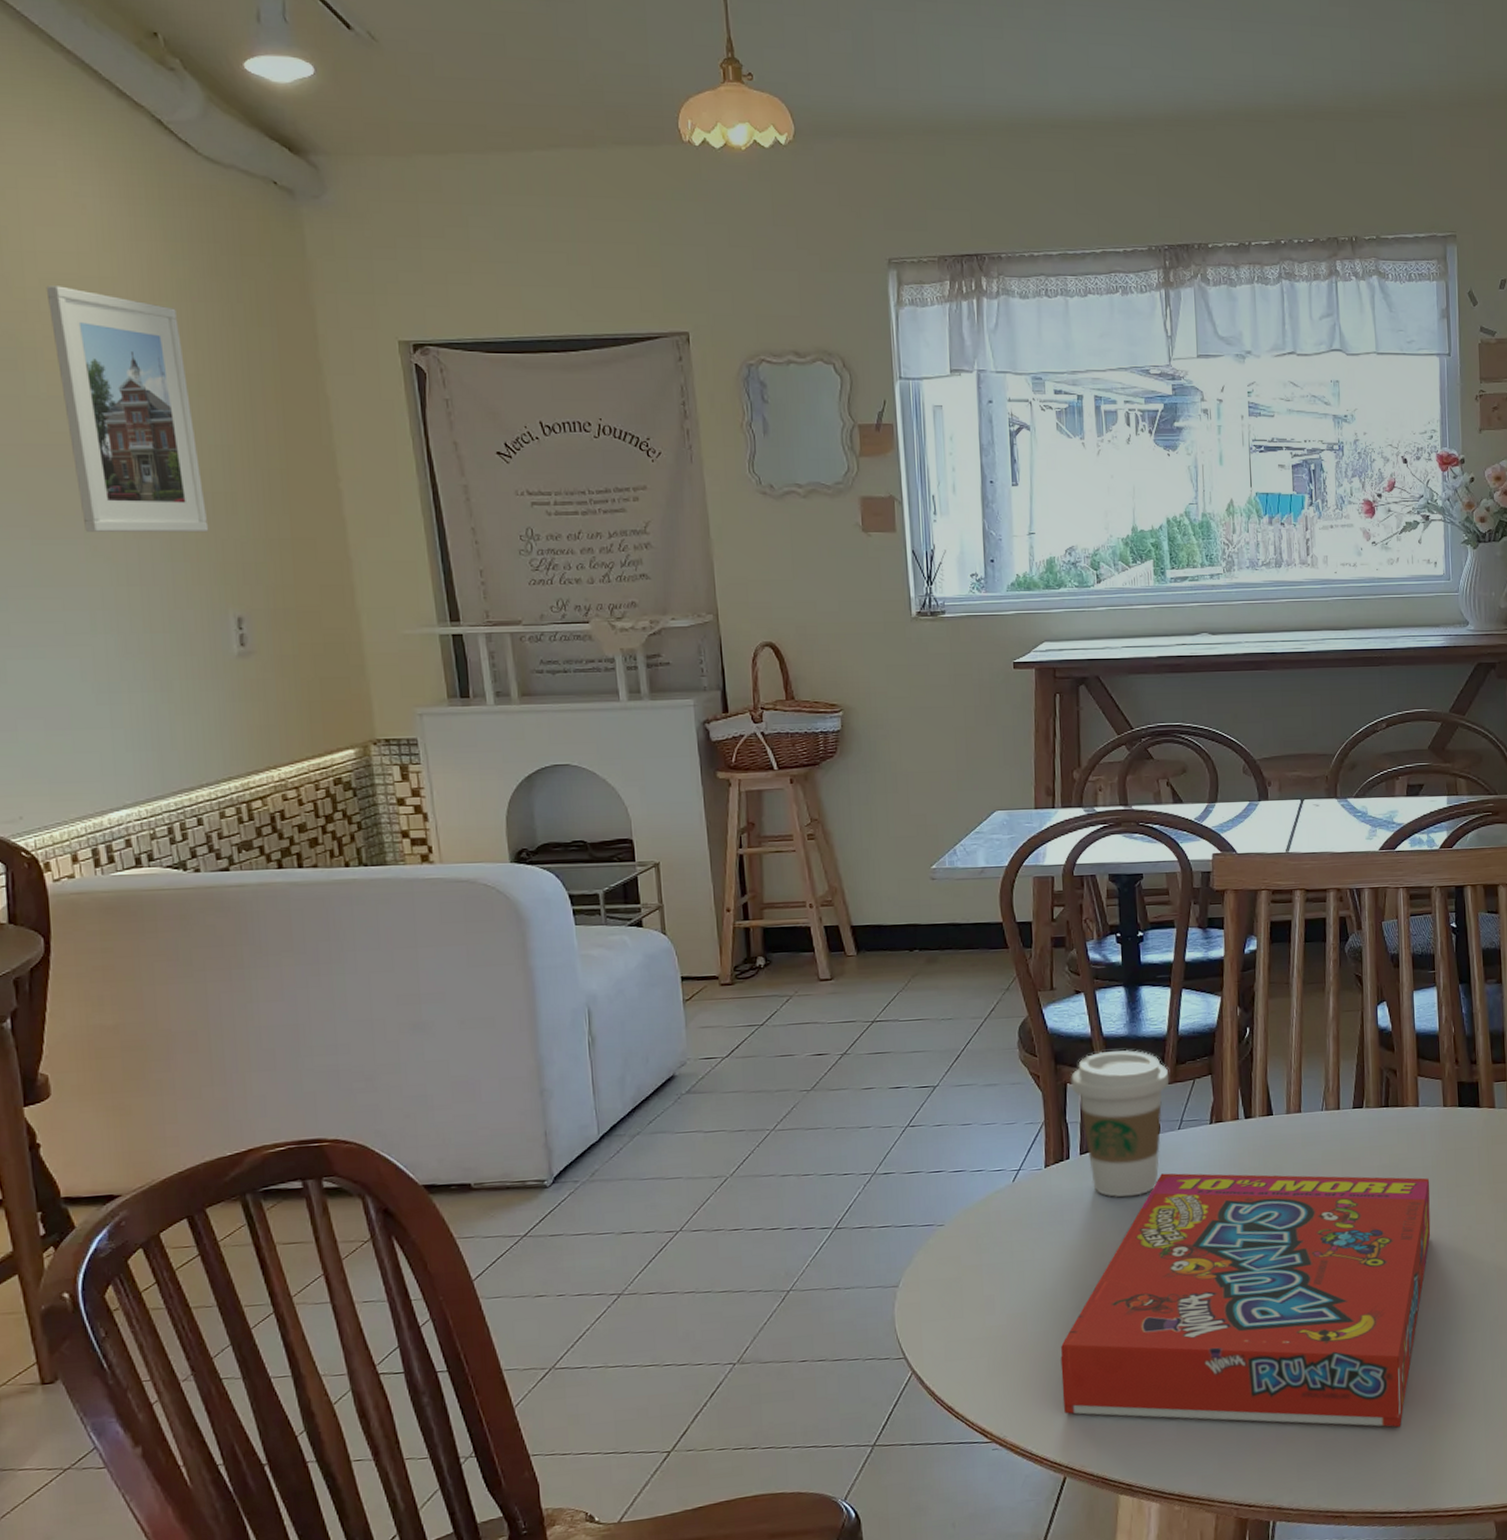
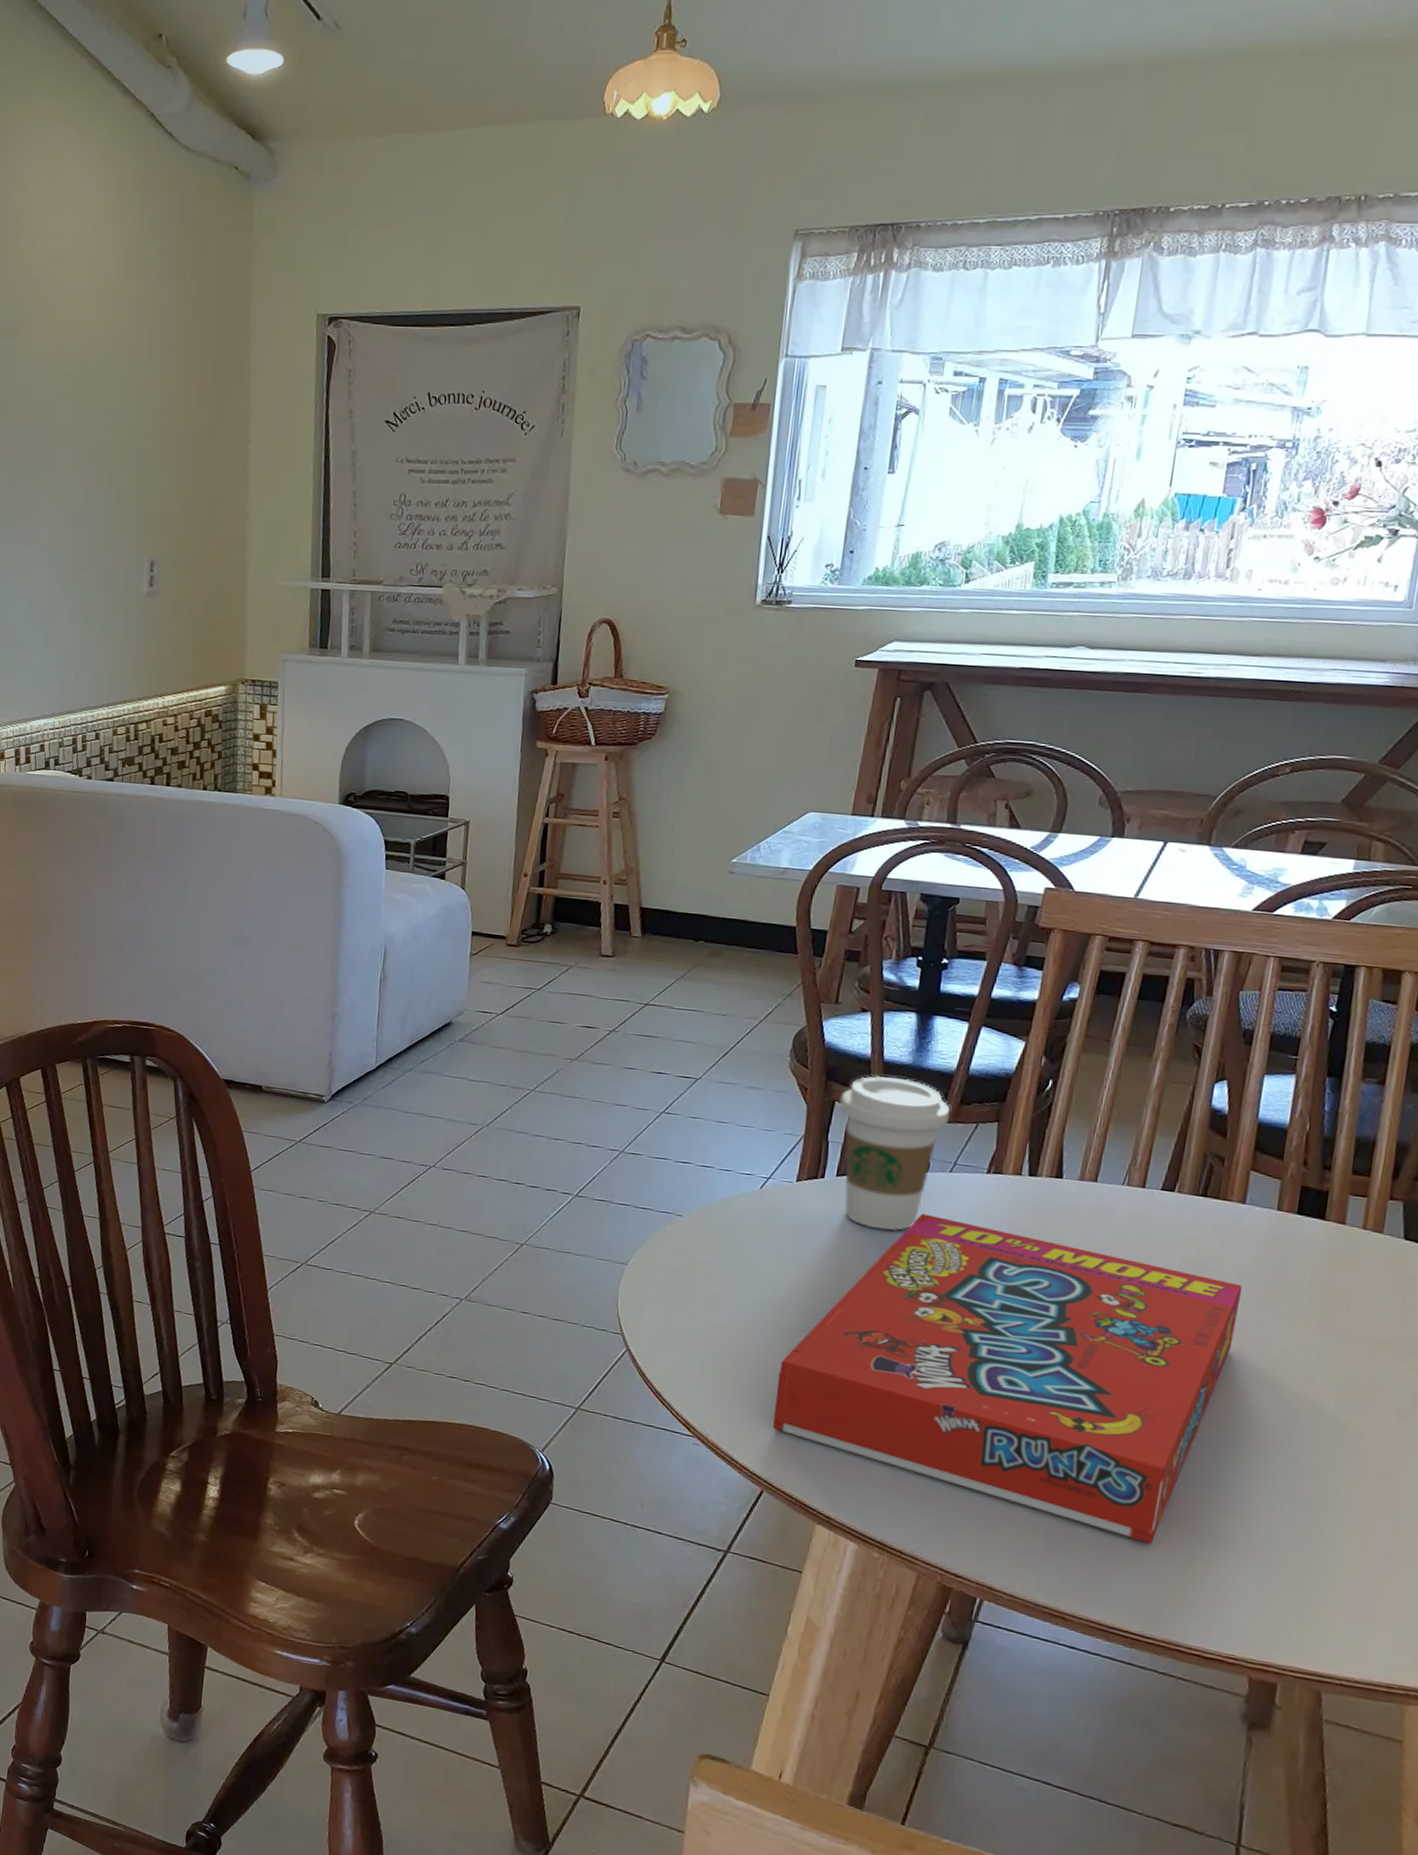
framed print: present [46,286,209,533] -> none [46,264,142,485]

